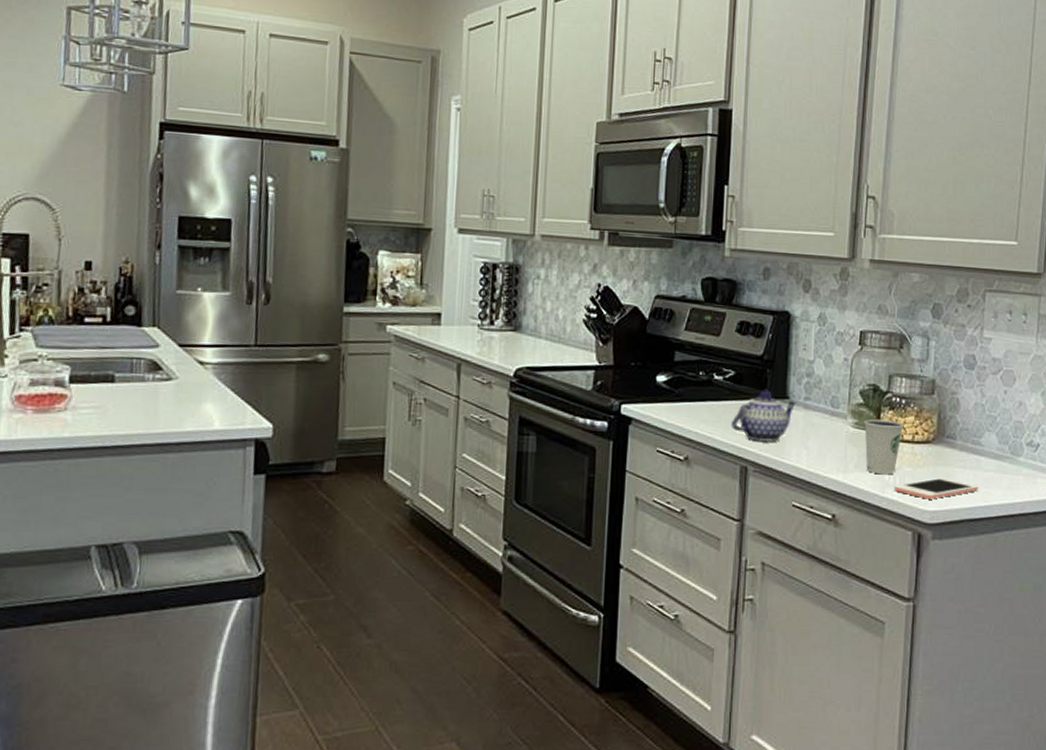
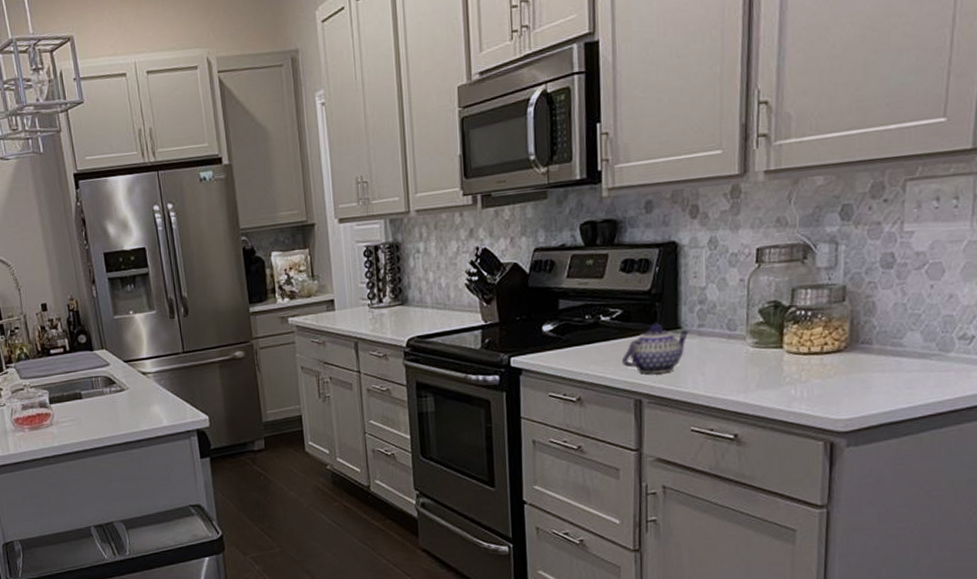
dixie cup: present [864,419,904,475] -> none [765,334,811,390]
cell phone: present [894,477,979,500] -> none [801,384,901,408]

